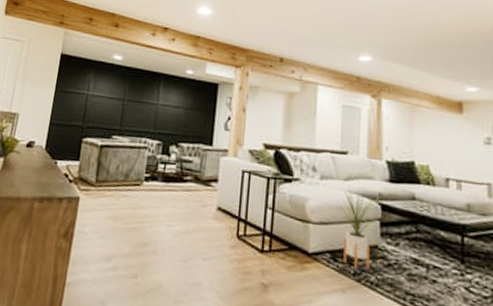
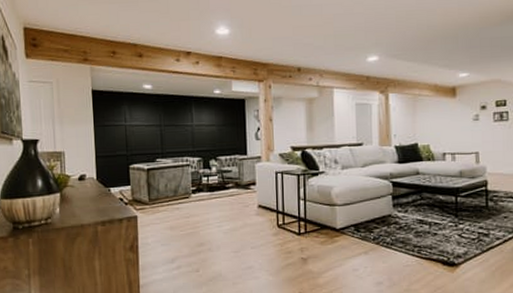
house plant: present [339,189,378,269] -> none [358,172,390,235]

